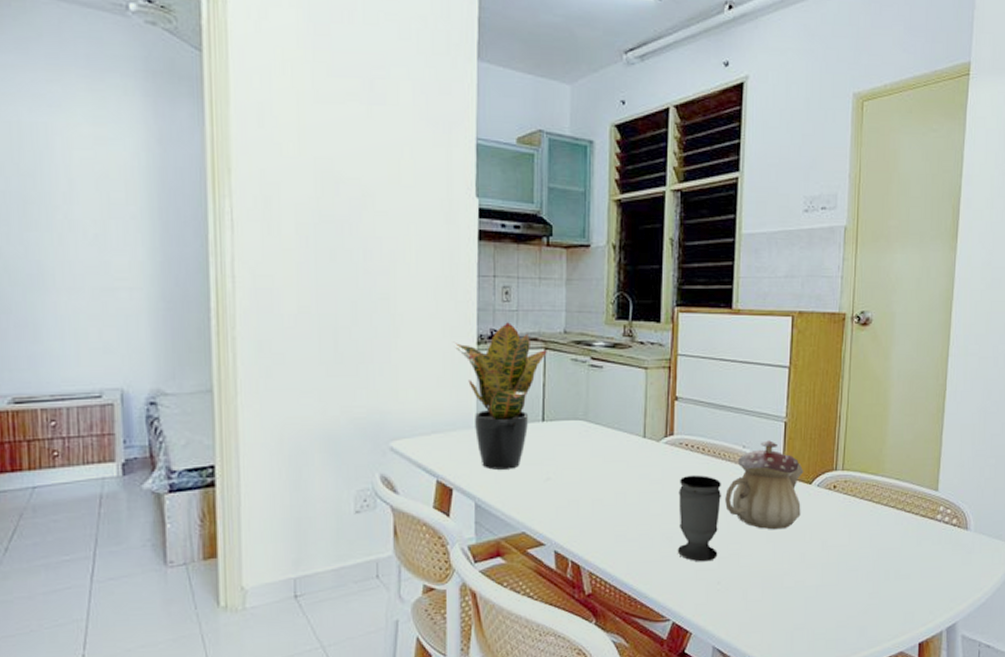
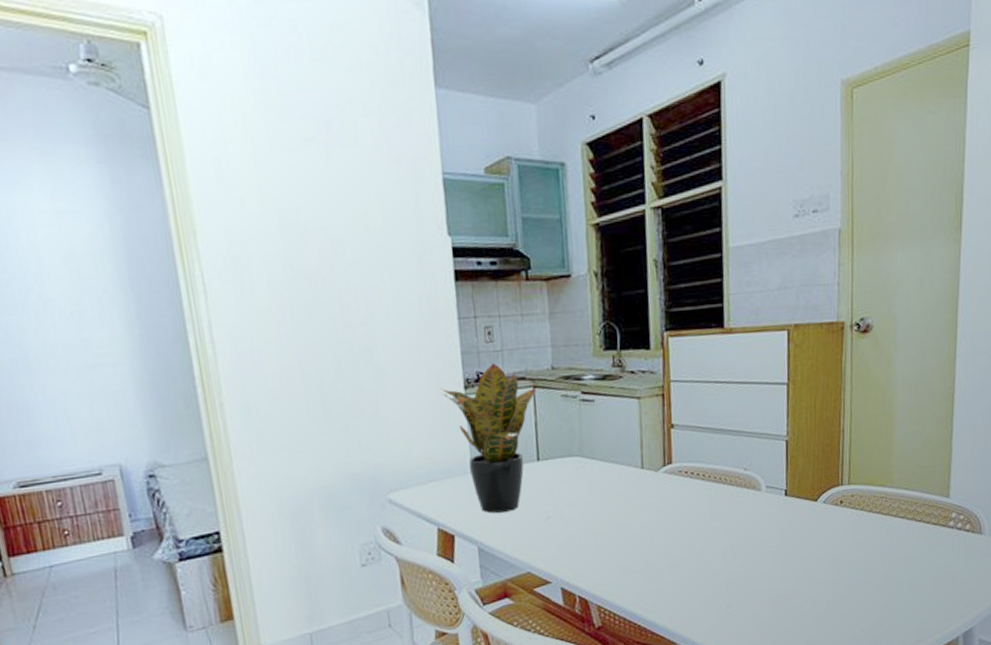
cup: present [678,474,721,562] -> none [681,501,725,588]
teapot: present [725,440,804,530] -> none [729,460,809,550]

